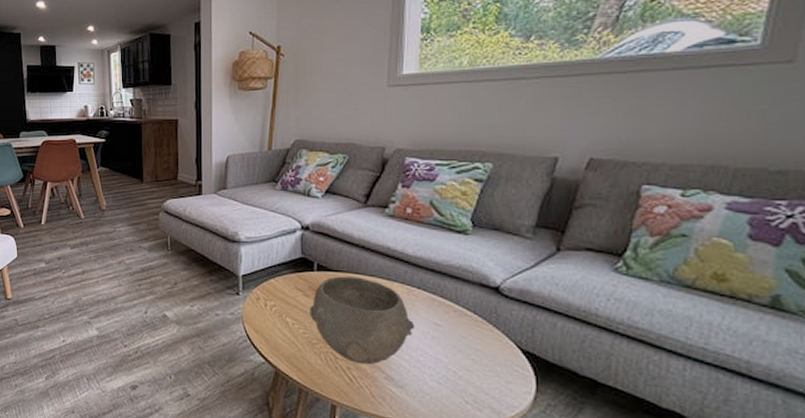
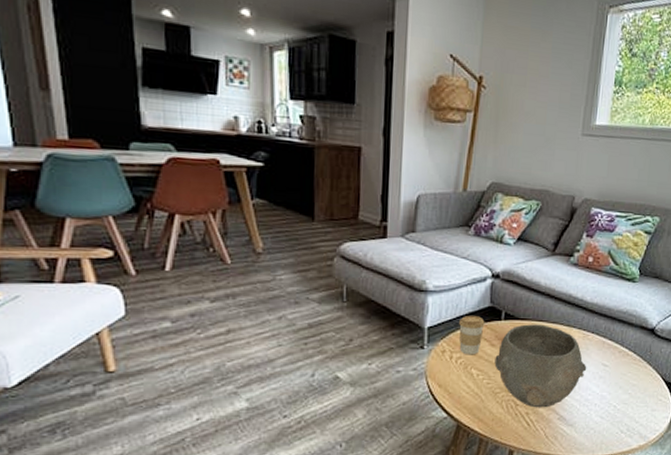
coffee cup: none [272,266,297,304] -> present [459,316,485,355]

